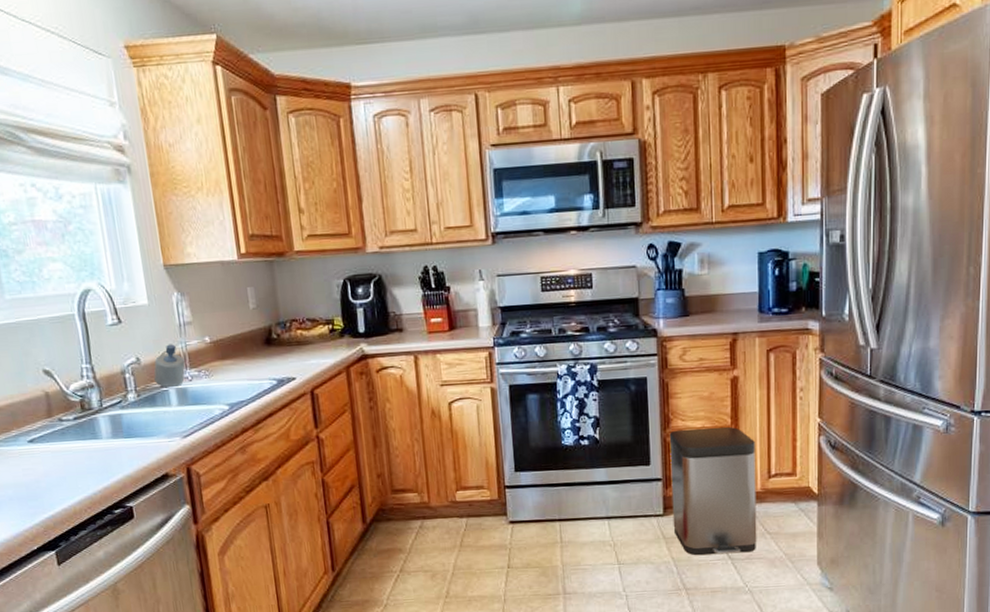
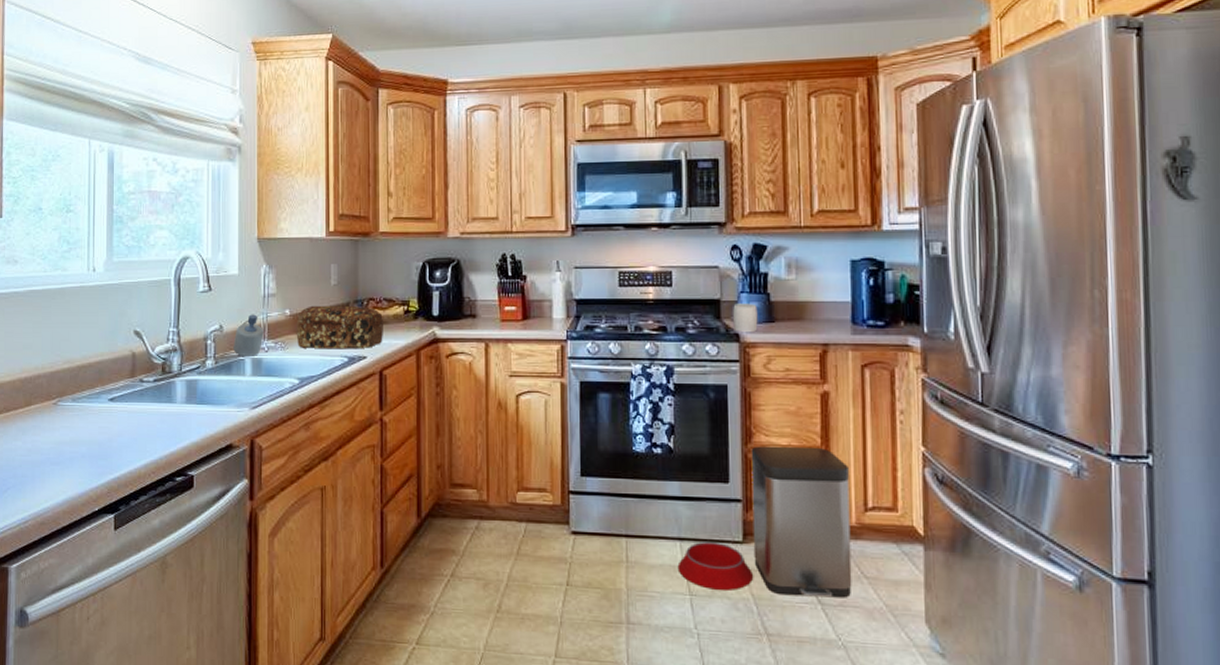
bread loaf: none [218,328,311,374] -> present [296,305,383,349]
pet bowl: none [606,517,673,558] -> present [677,542,753,590]
mug: none [650,299,674,329] -> present [733,303,758,333]

